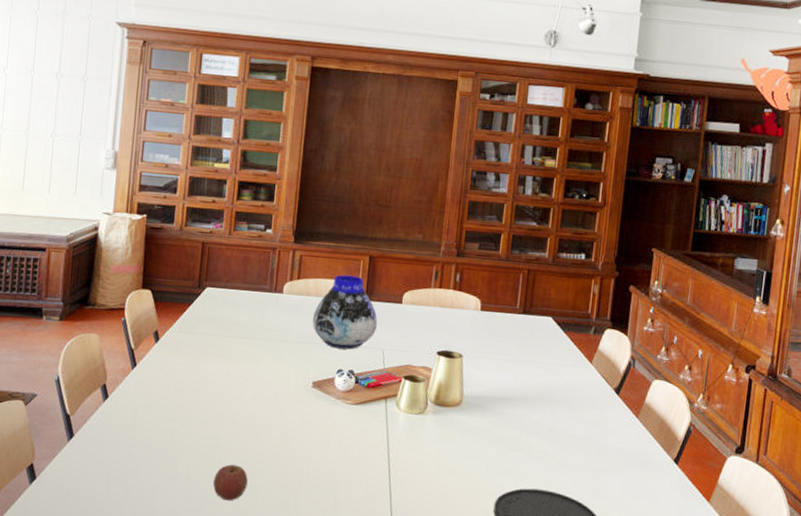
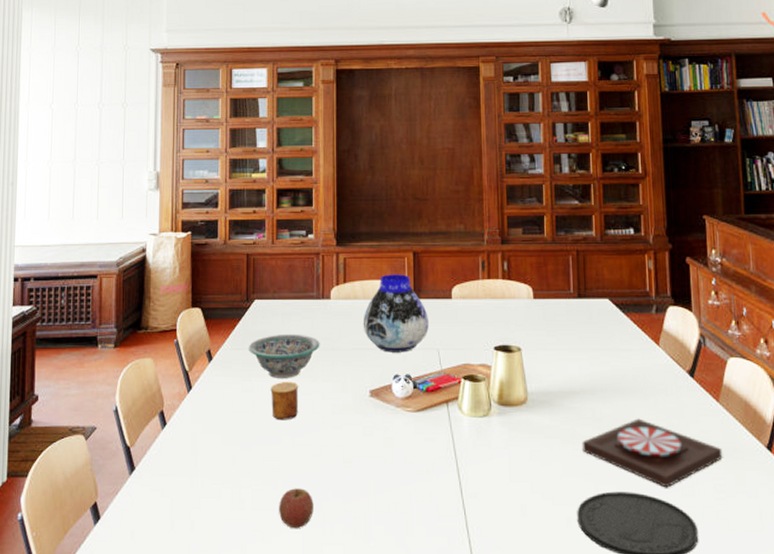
decorative bowl: none [196,322,268,364] -> present [248,334,320,378]
cup: none [214,366,244,403] -> present [270,381,299,421]
plate: none [507,426,634,489] -> present [582,418,723,488]

